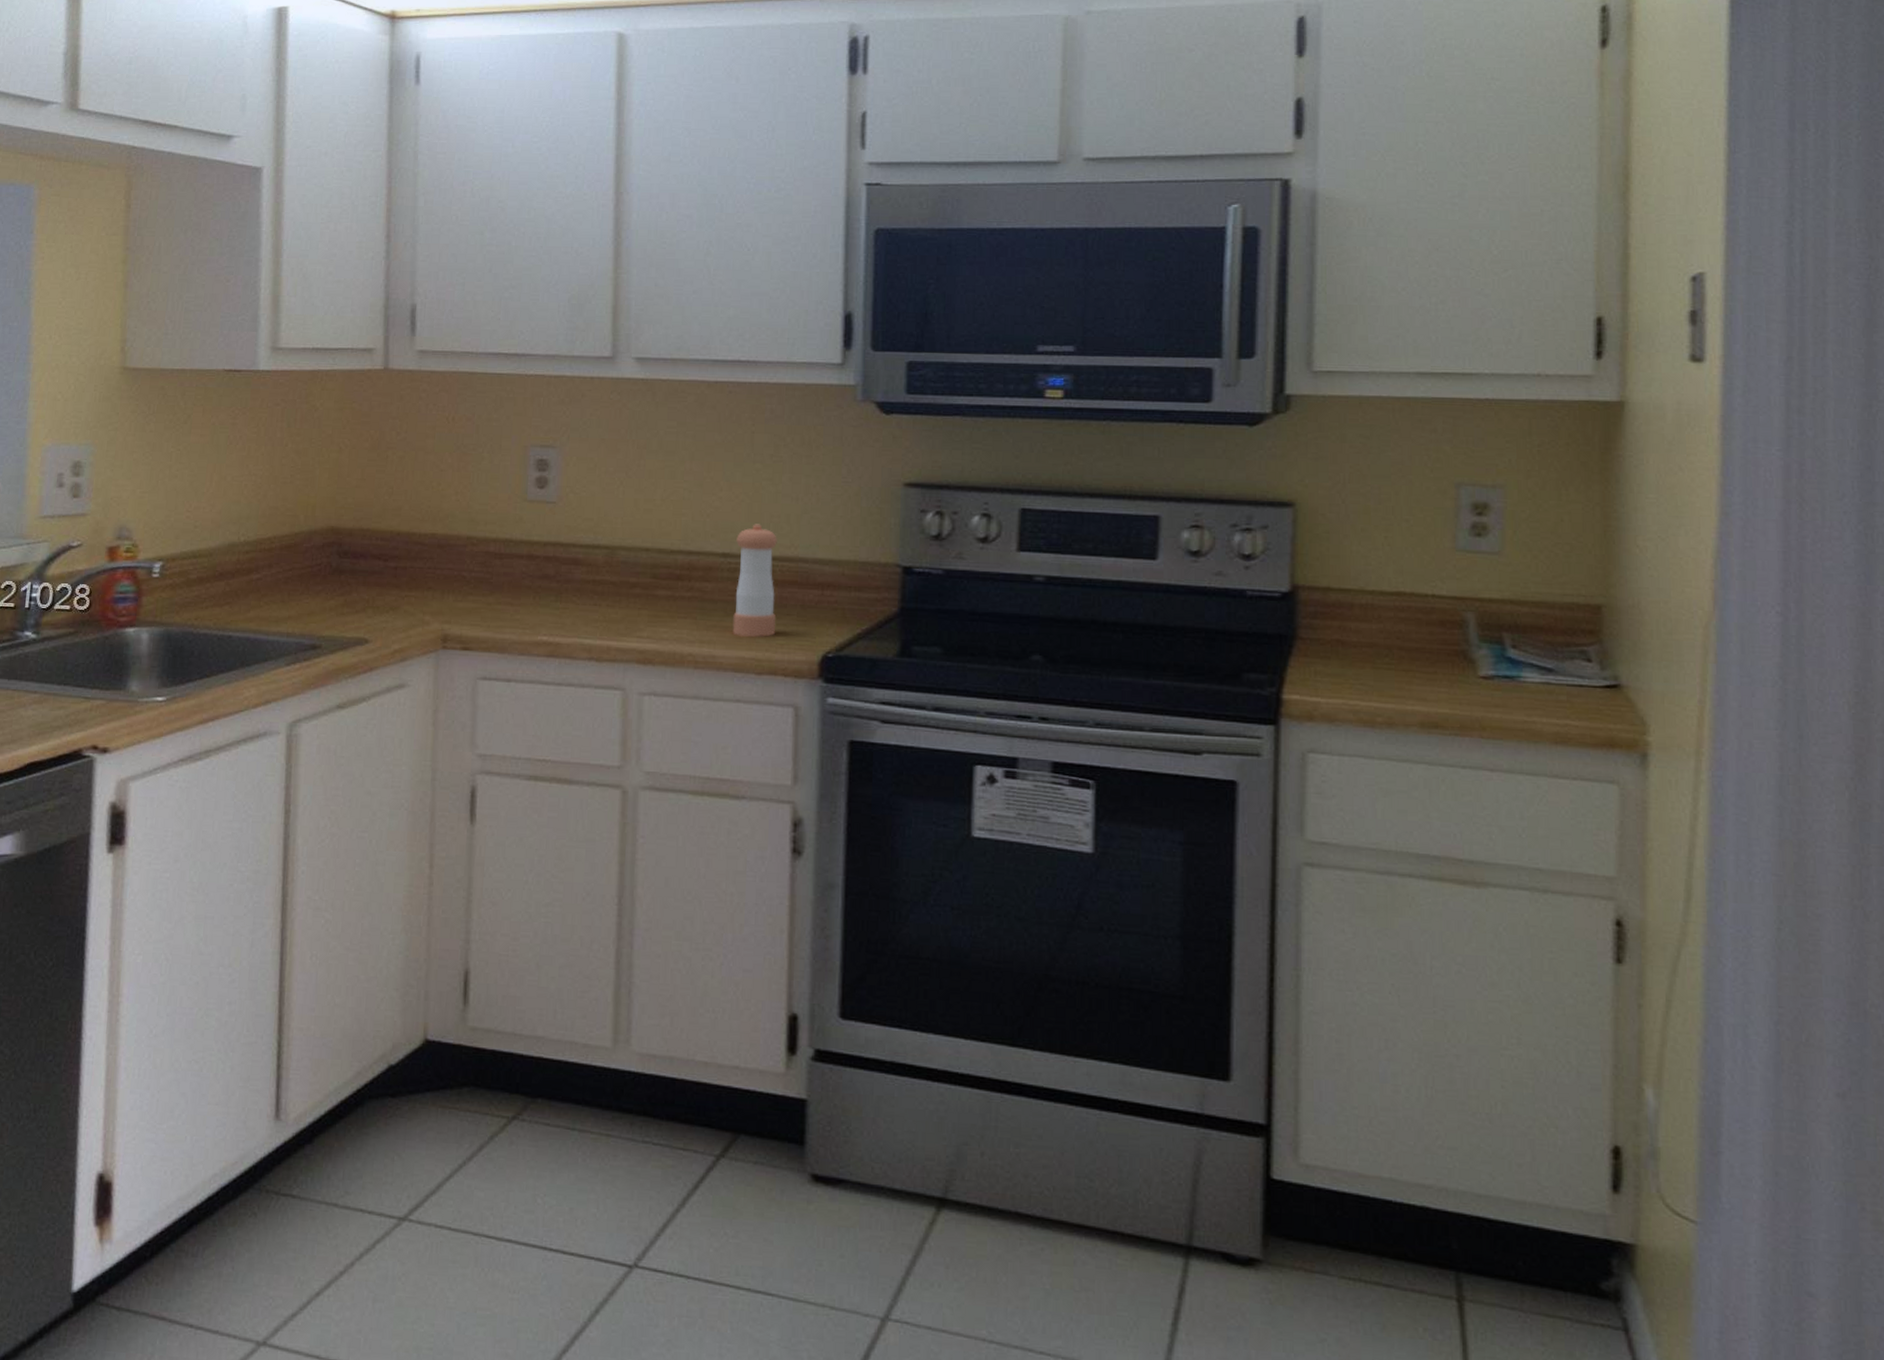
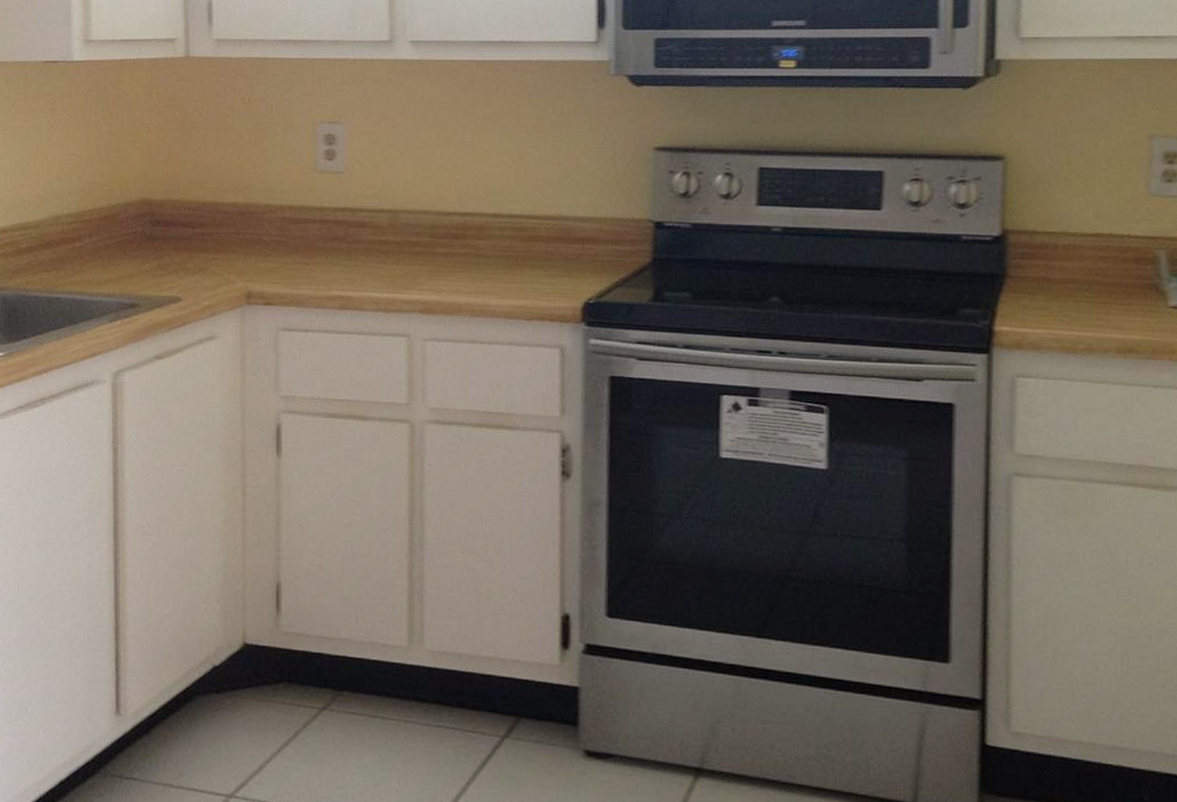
pepper shaker: present [732,524,777,637] -> none [504,187,543,287]

